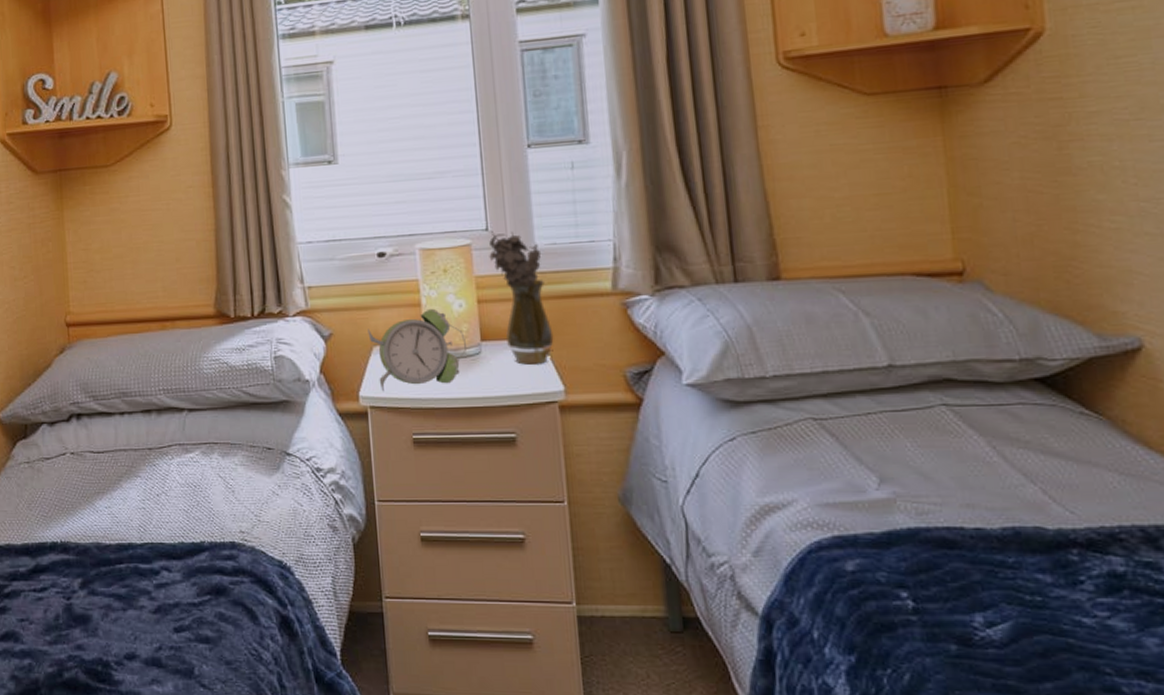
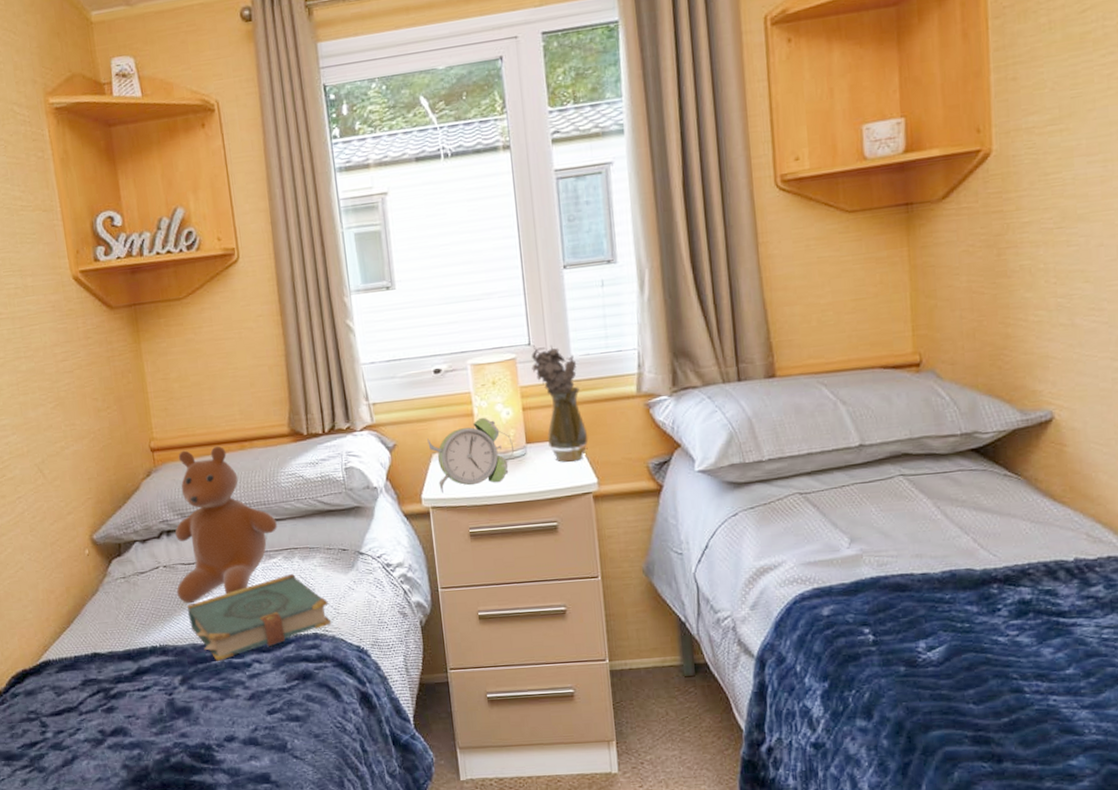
teddy bear: none [82,324,196,496] -> present [175,445,277,603]
book: none [94,471,252,565] -> present [187,573,332,661]

